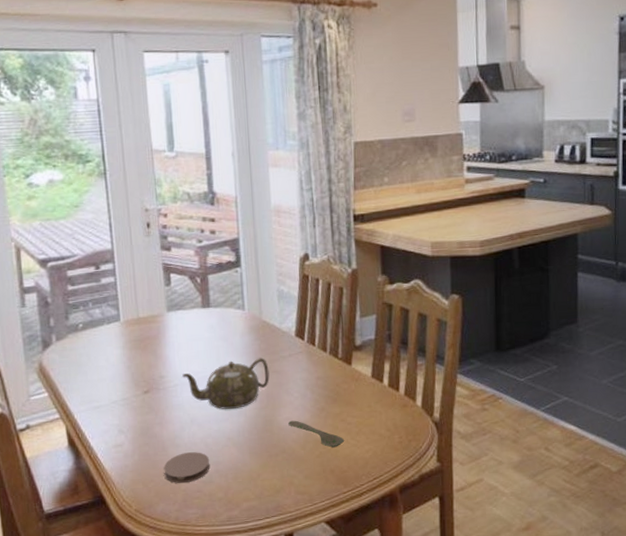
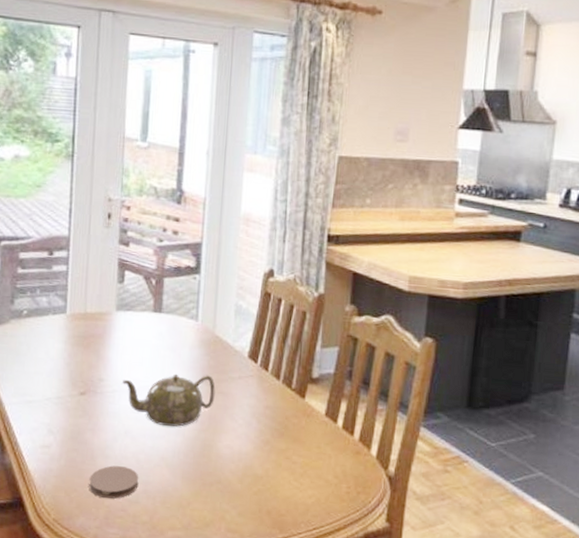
spoon: present [288,420,345,448] -> none [228,449,287,487]

